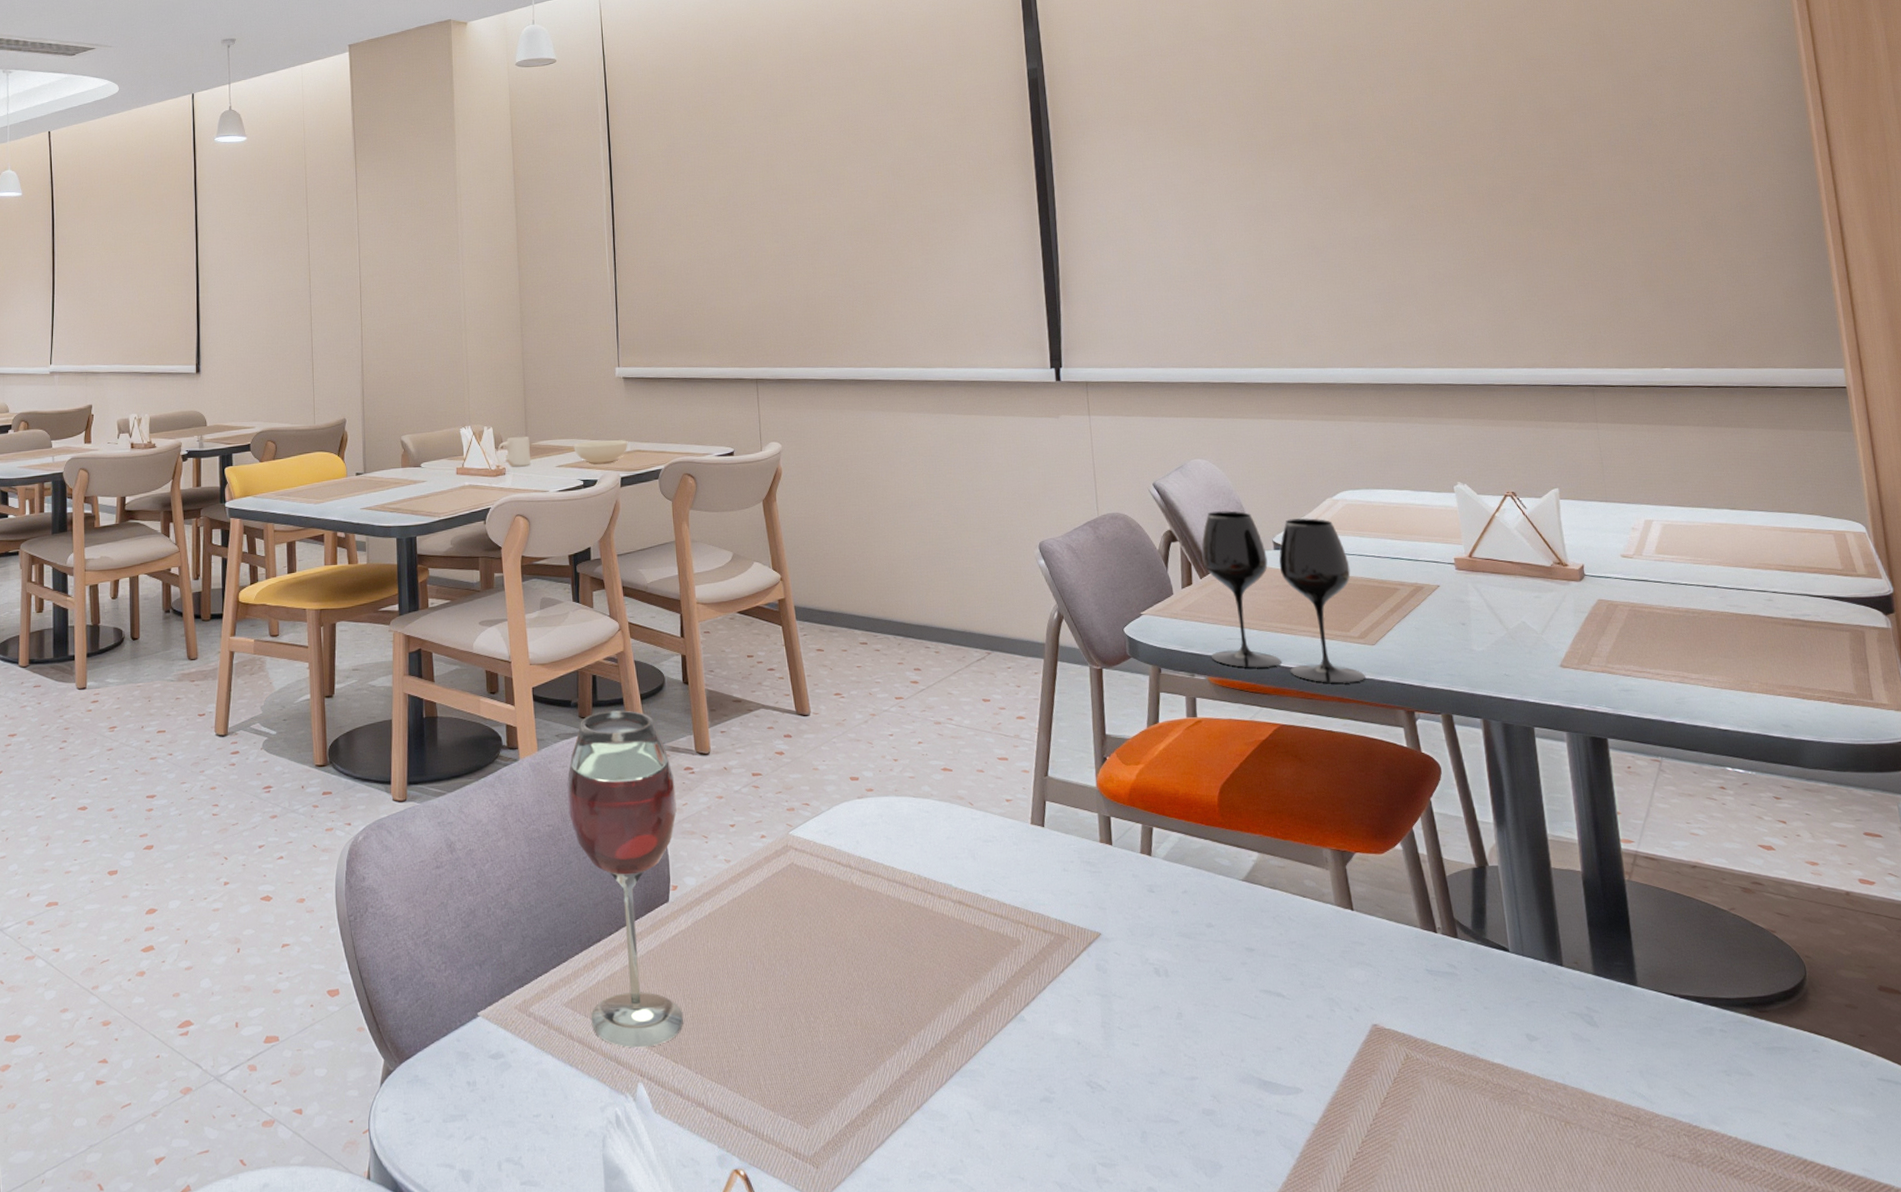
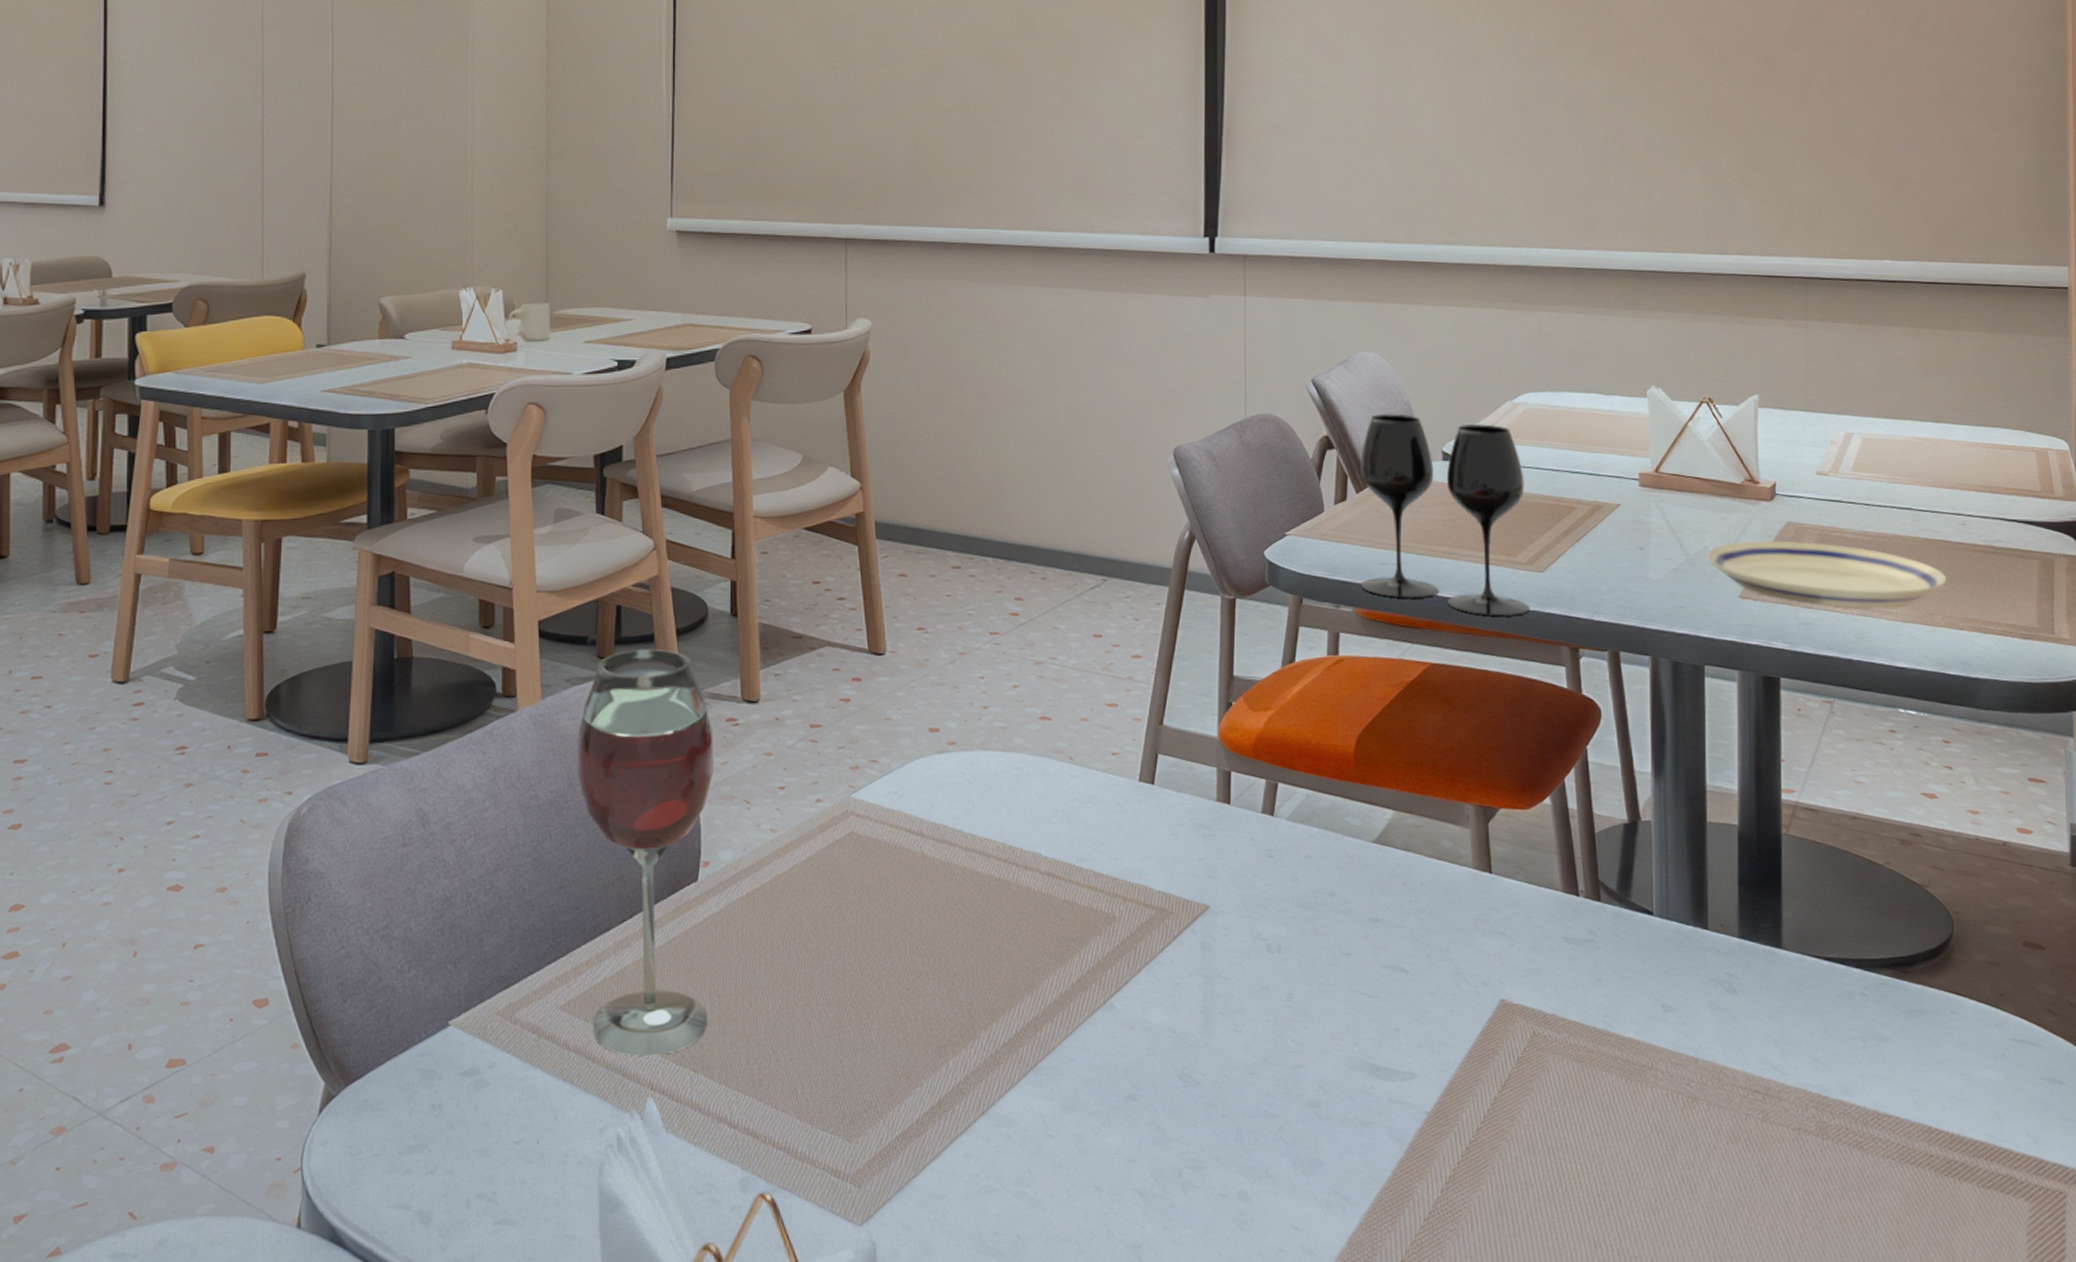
bowl: present [572,440,628,464] -> none [606,310,678,341]
plate: none [1525,615,1759,677] -> present [1707,540,1946,609]

